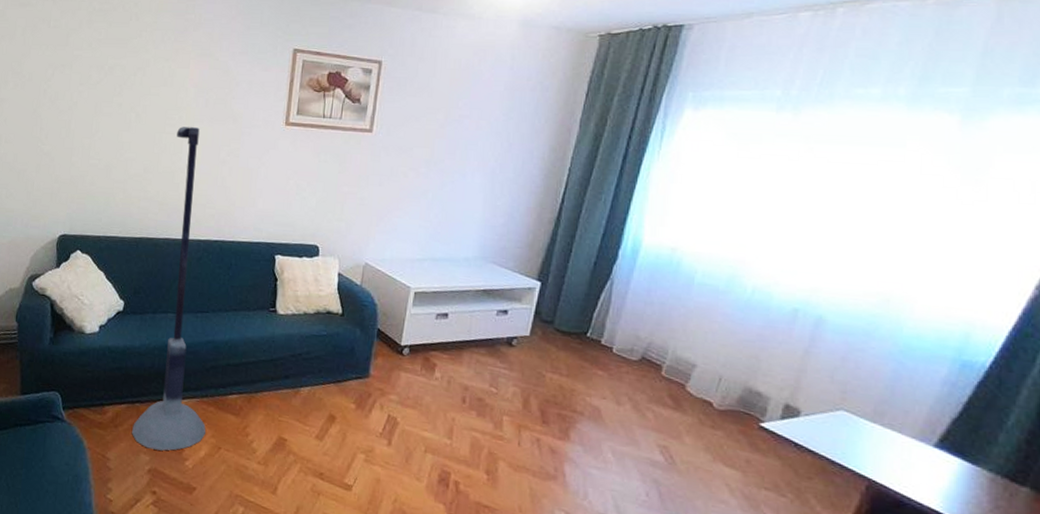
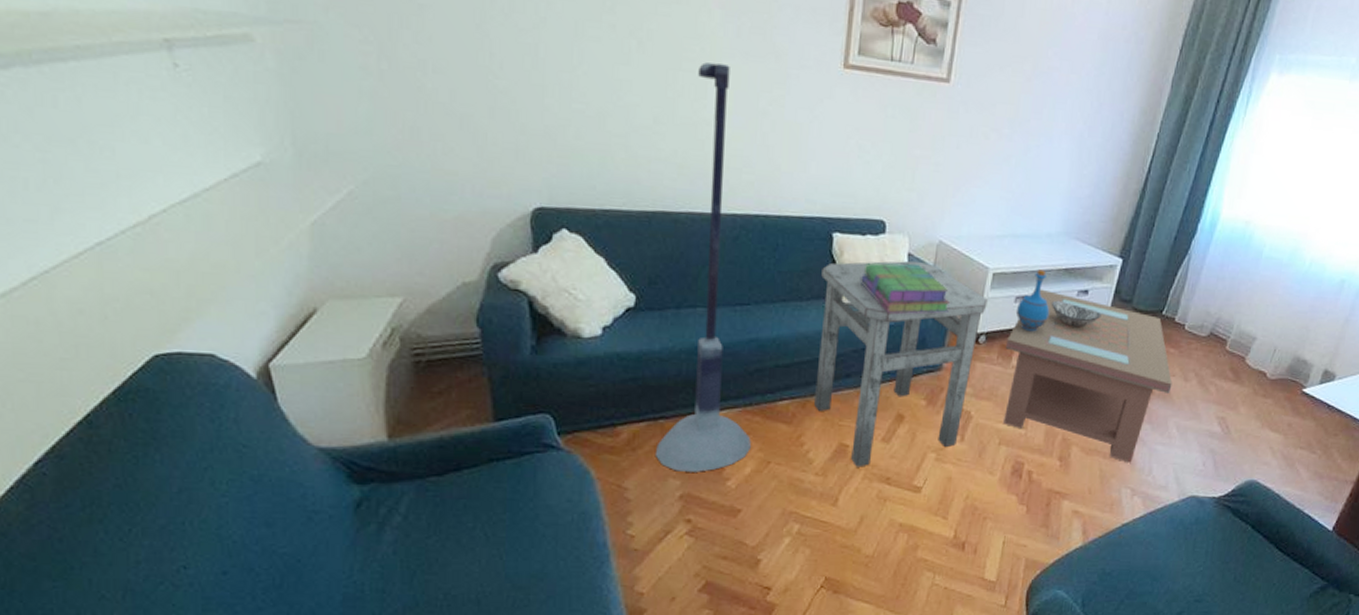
side table: none [258,279,410,461] -> present [814,260,988,467]
stack of books: none [297,281,375,326] -> present [859,263,949,314]
coffee table: none [428,307,603,485] -> present [1004,289,1172,463]
bottle: none [437,290,470,347] -> present [1015,269,1050,332]
decorative bowl: none [471,318,523,346] -> present [1051,300,1102,328]

